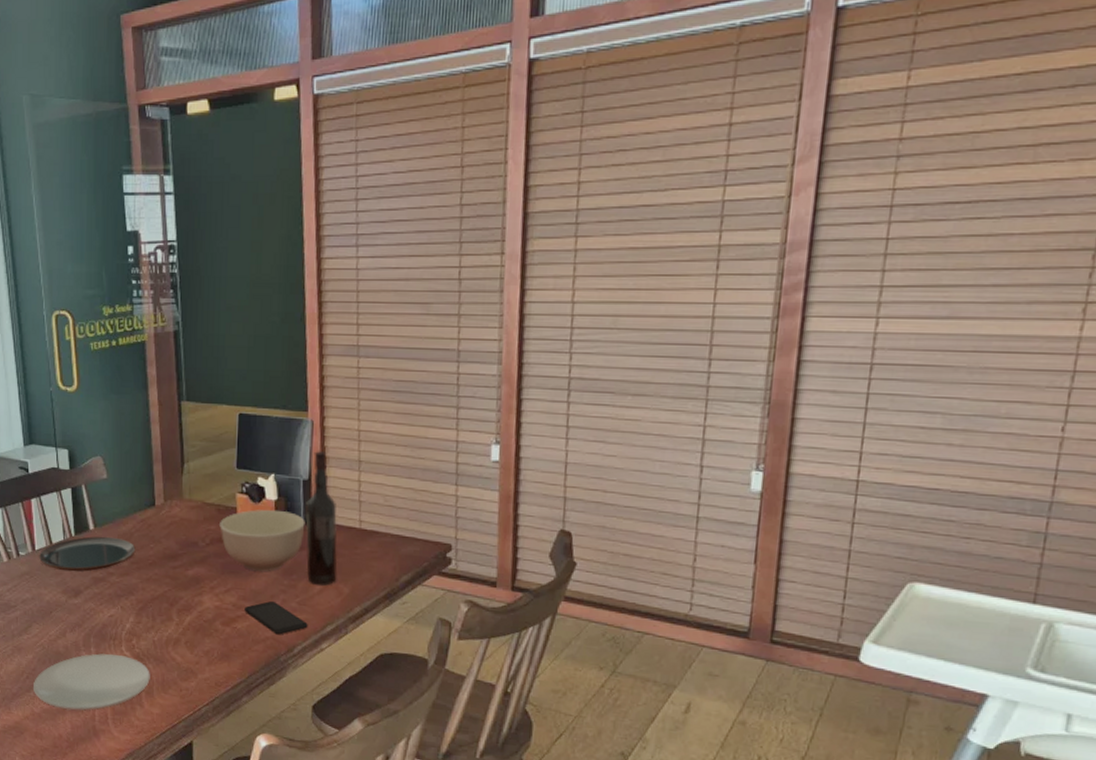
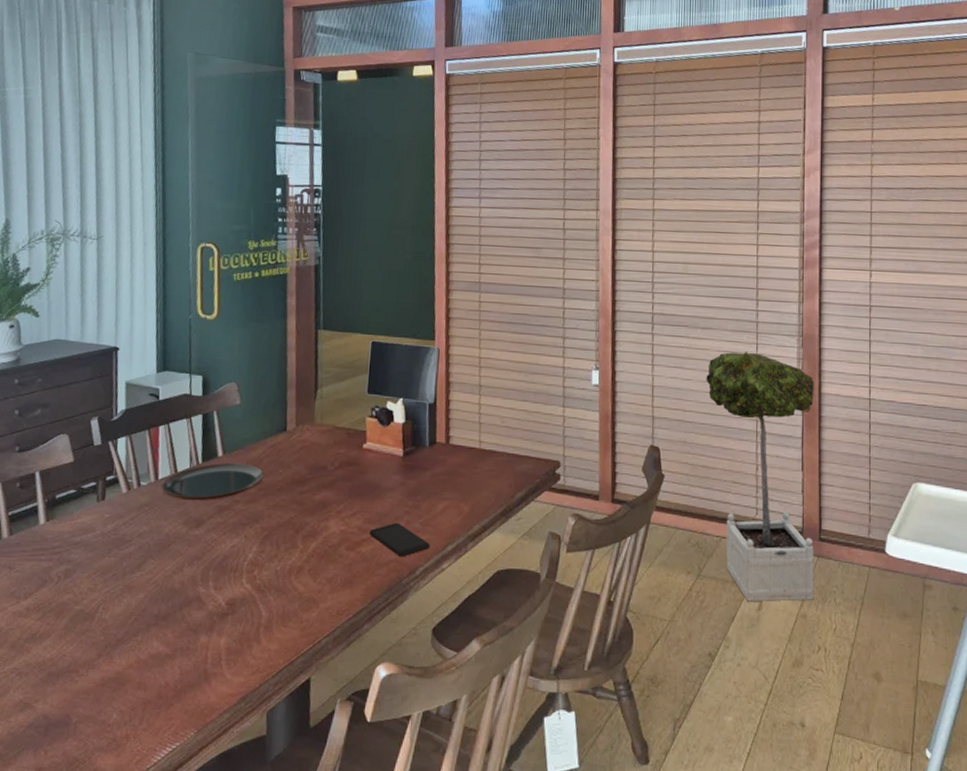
plate: present [32,653,150,711] -> none [140,587,271,654]
bowl: present [220,509,305,571] -> none [349,432,430,493]
wine bottle: present [305,450,338,585] -> none [430,375,459,505]
potted tree: none [635,423,782,707] -> present [706,352,815,602]

